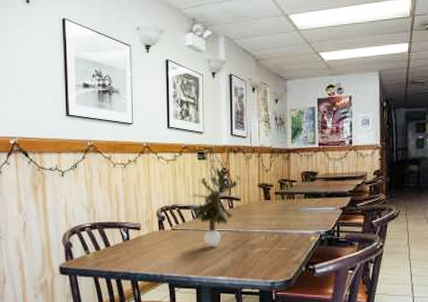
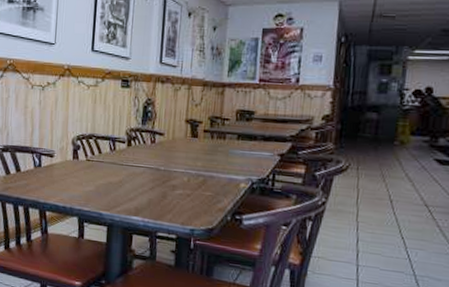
potted plant: present [189,167,241,246] -> none [107,97,167,183]

